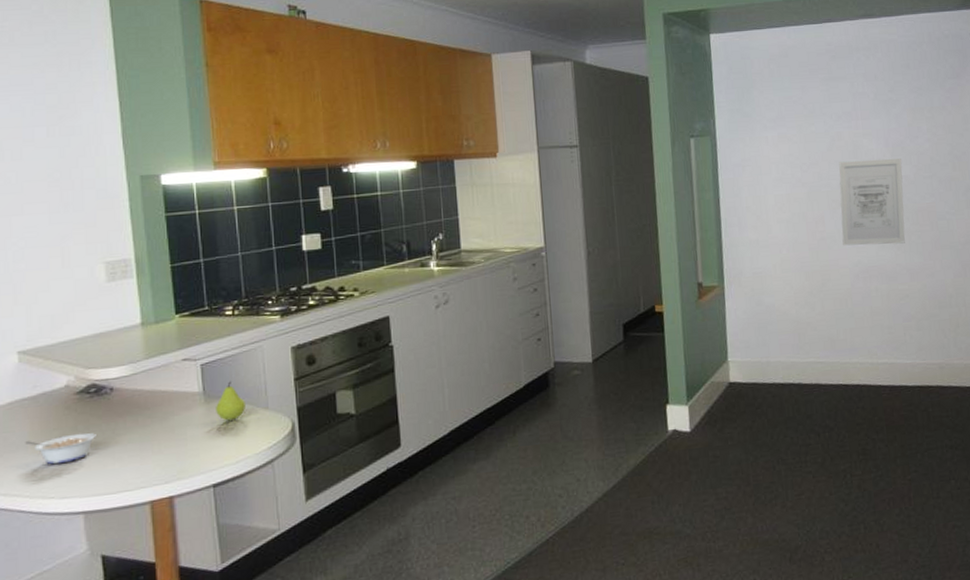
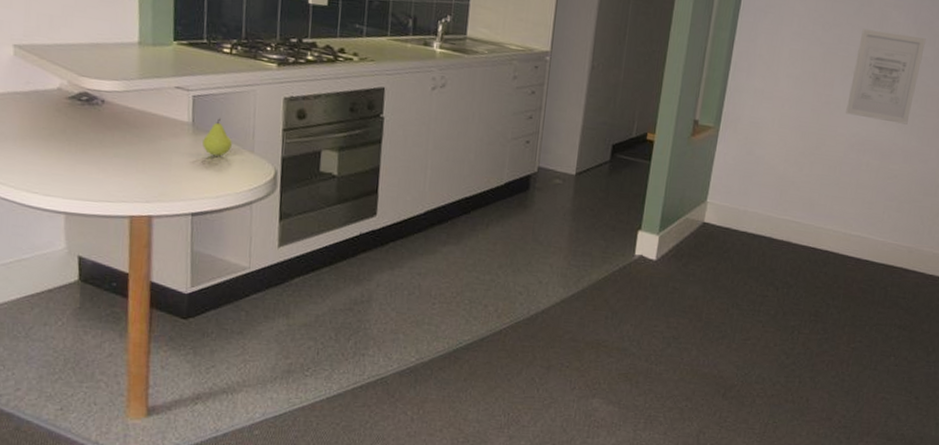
legume: present [25,432,96,465] -> none [14,134,84,163]

